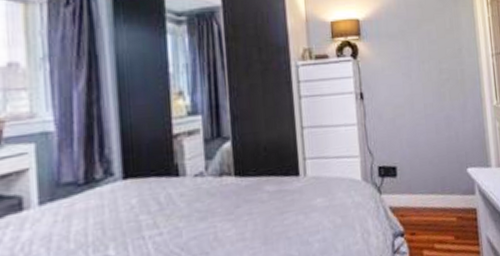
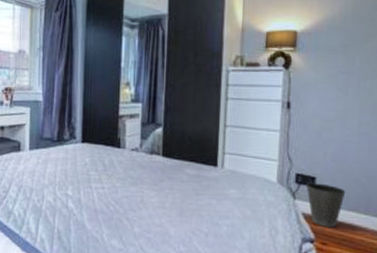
waste basket: none [389,171,424,217] -> present [306,182,346,228]

